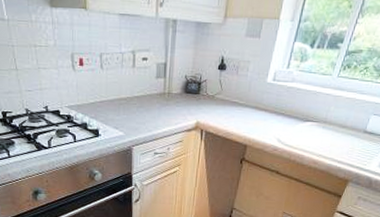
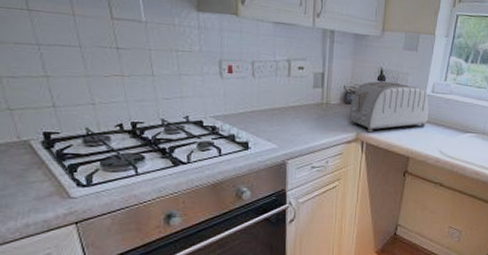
toaster: none [188,70,269,121] -> present [348,81,429,133]

